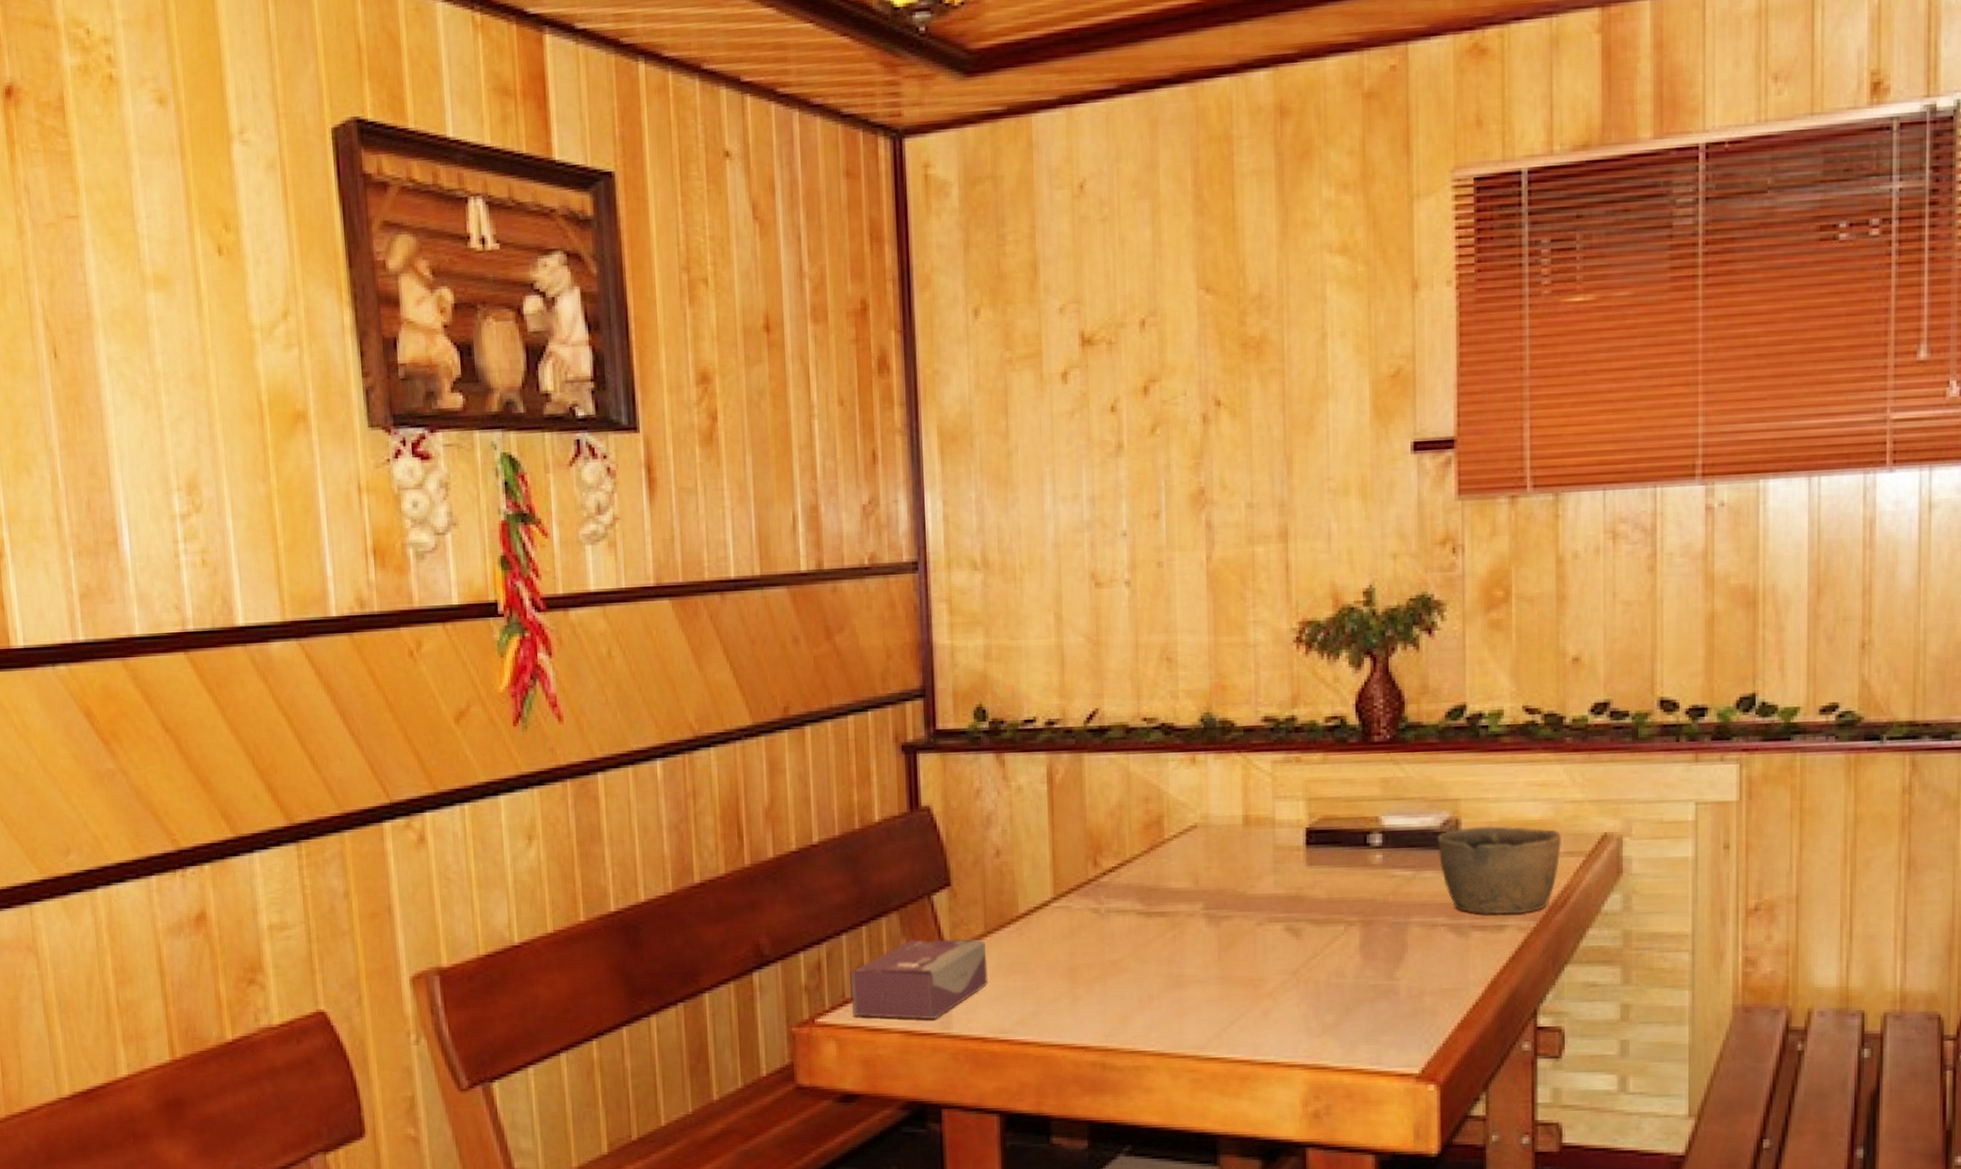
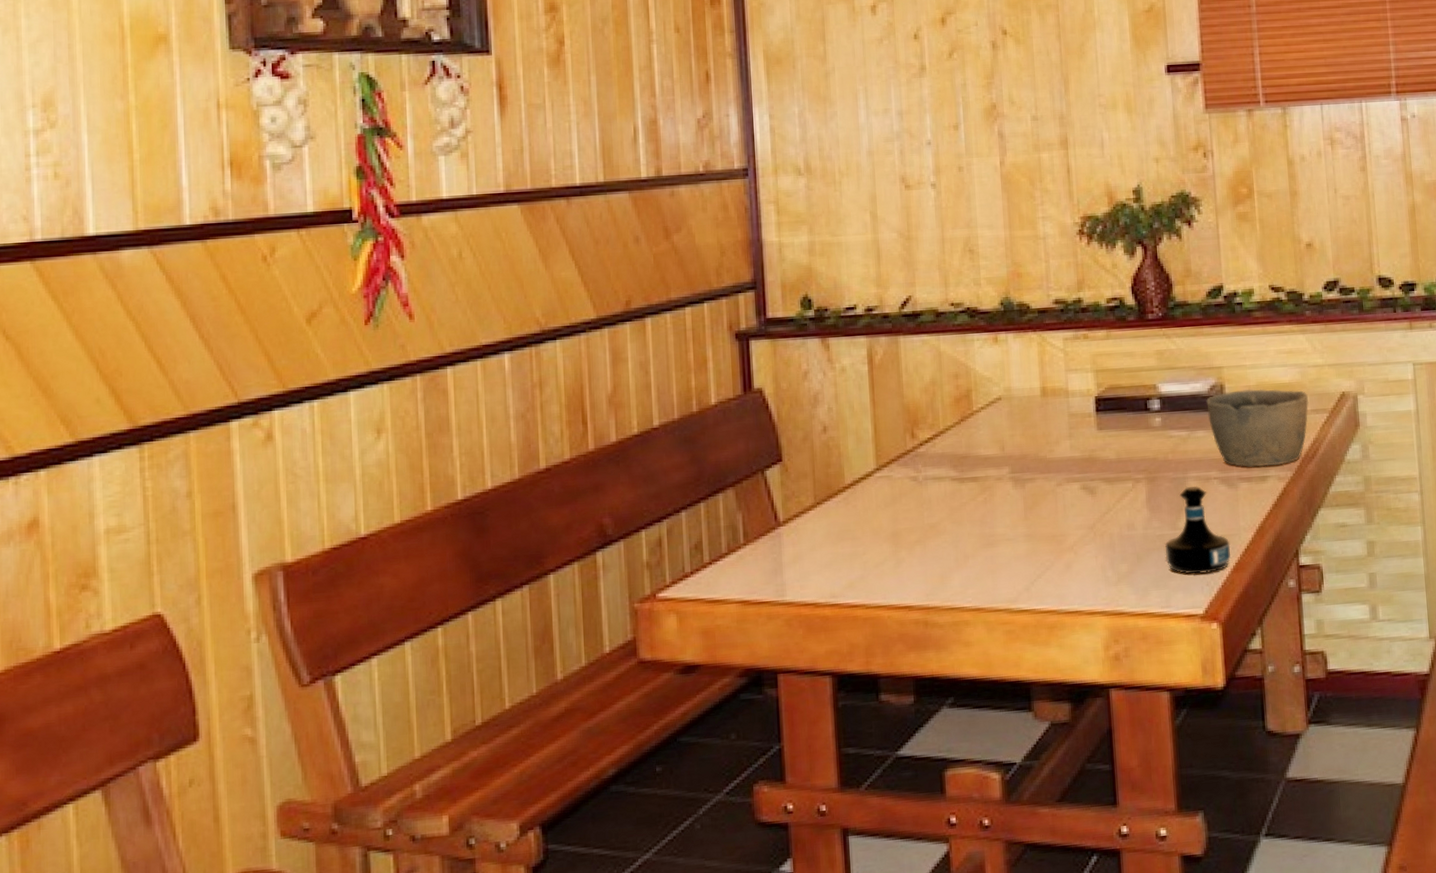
tissue box: present [850,939,988,1020] -> none [689,509,818,589]
tequila bottle: none [1378,932,1456,1030] -> present [1164,485,1231,574]

